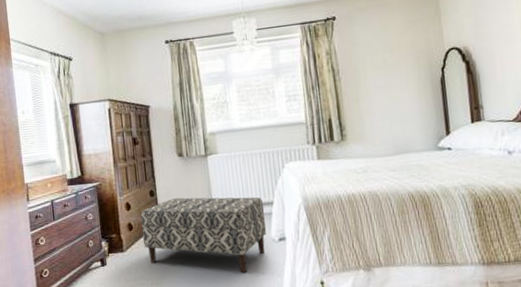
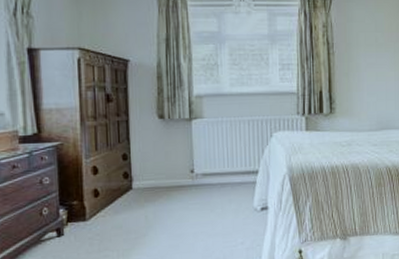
bench: present [141,197,267,273] -> none [110,163,250,243]

